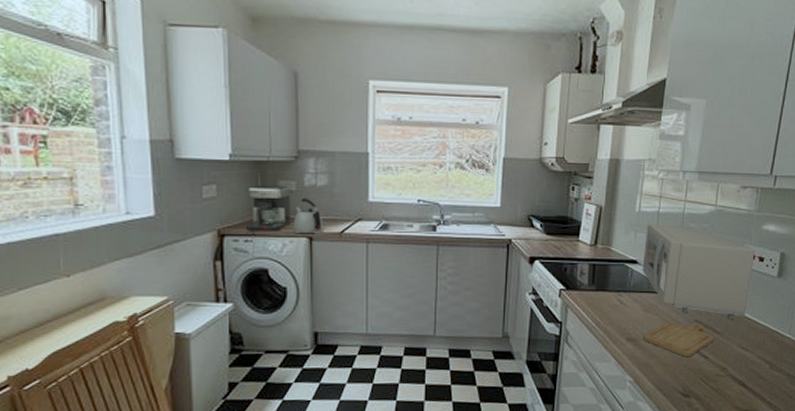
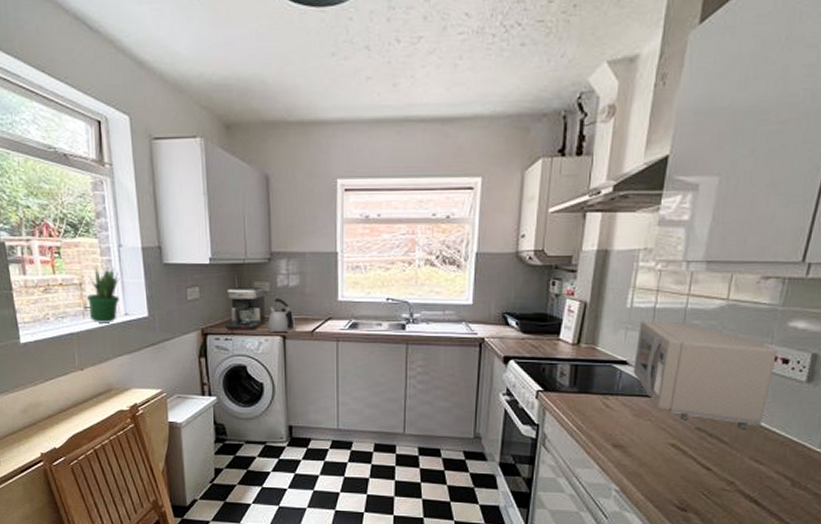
planter: none [78,158,122,223] -> present [86,266,120,324]
chopping board: present [643,322,715,357] -> none [633,429,721,468]

